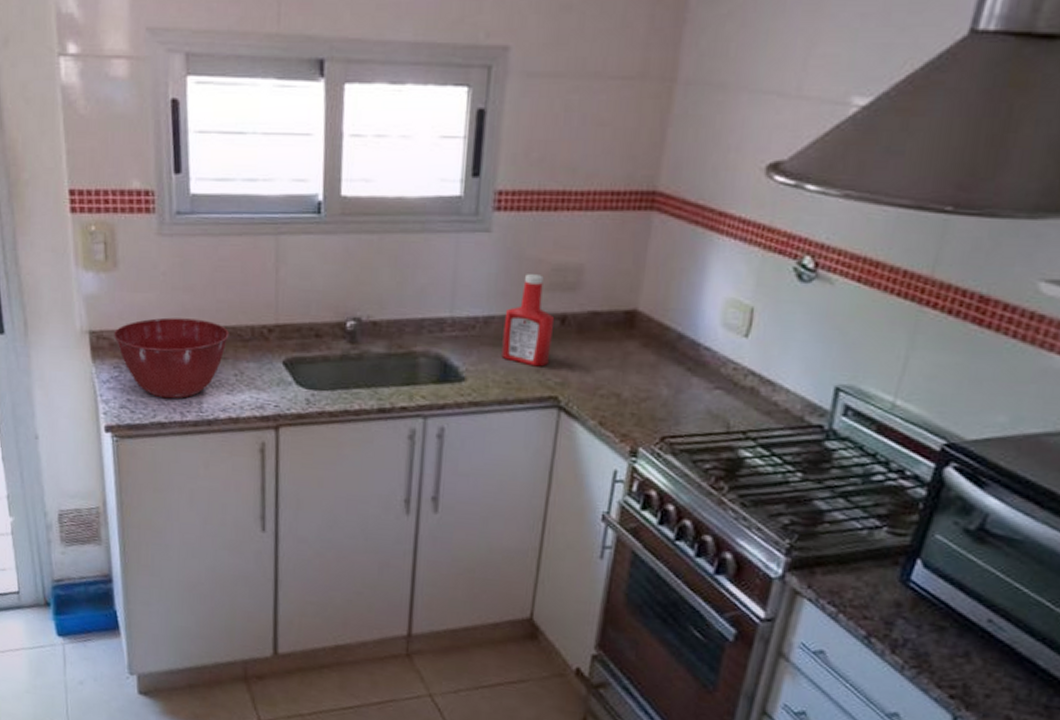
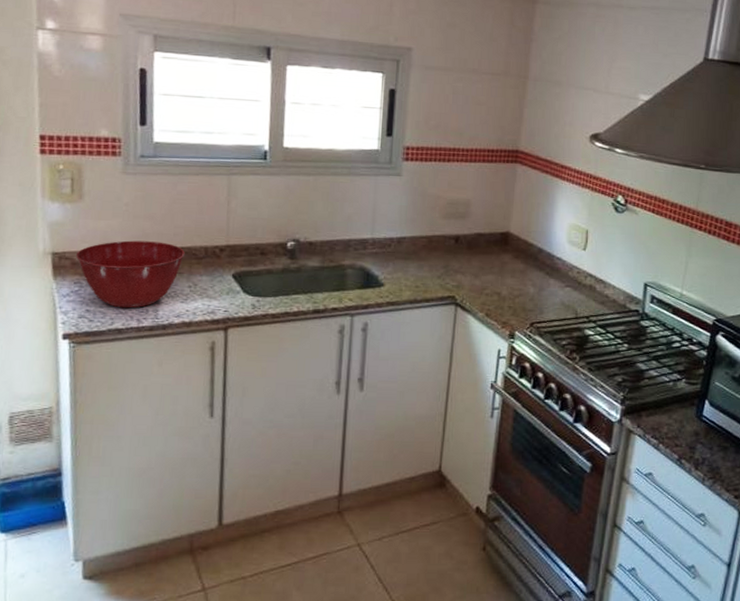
ketchup bottle: present [501,274,555,367] -> none [411,206,451,274]

